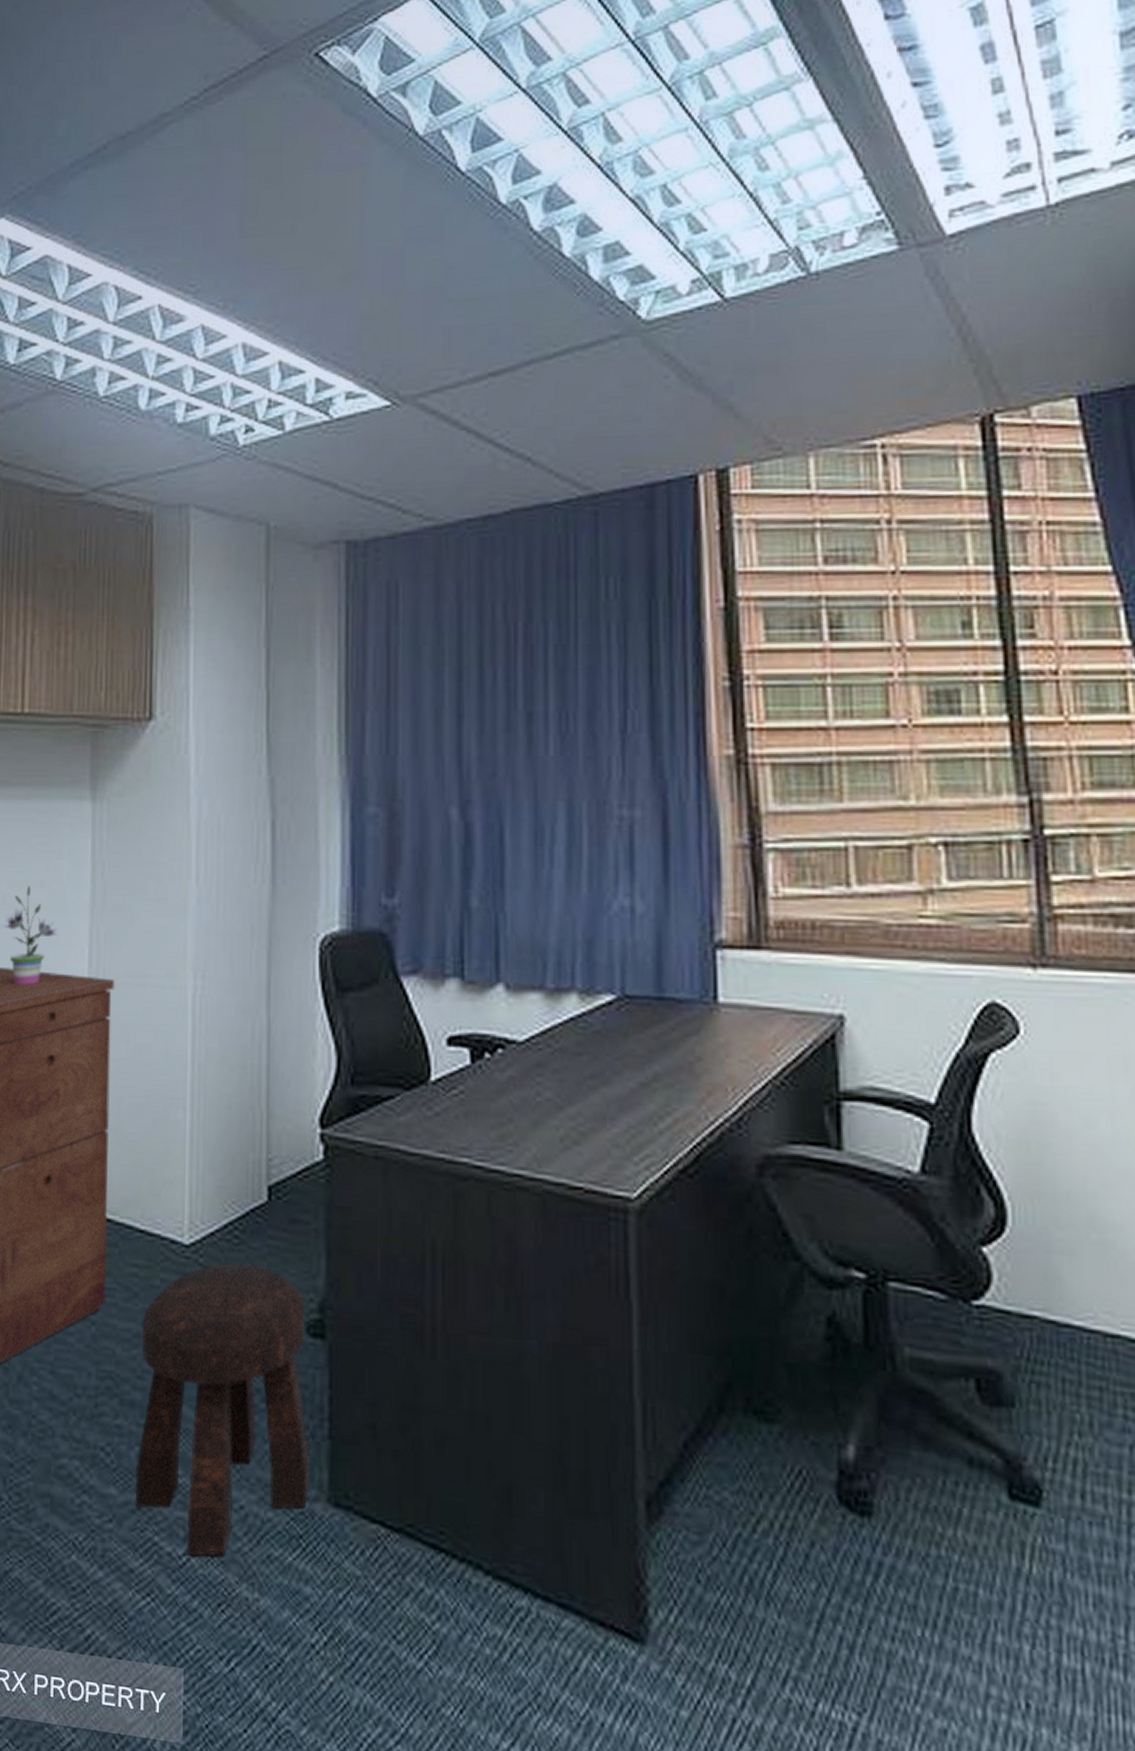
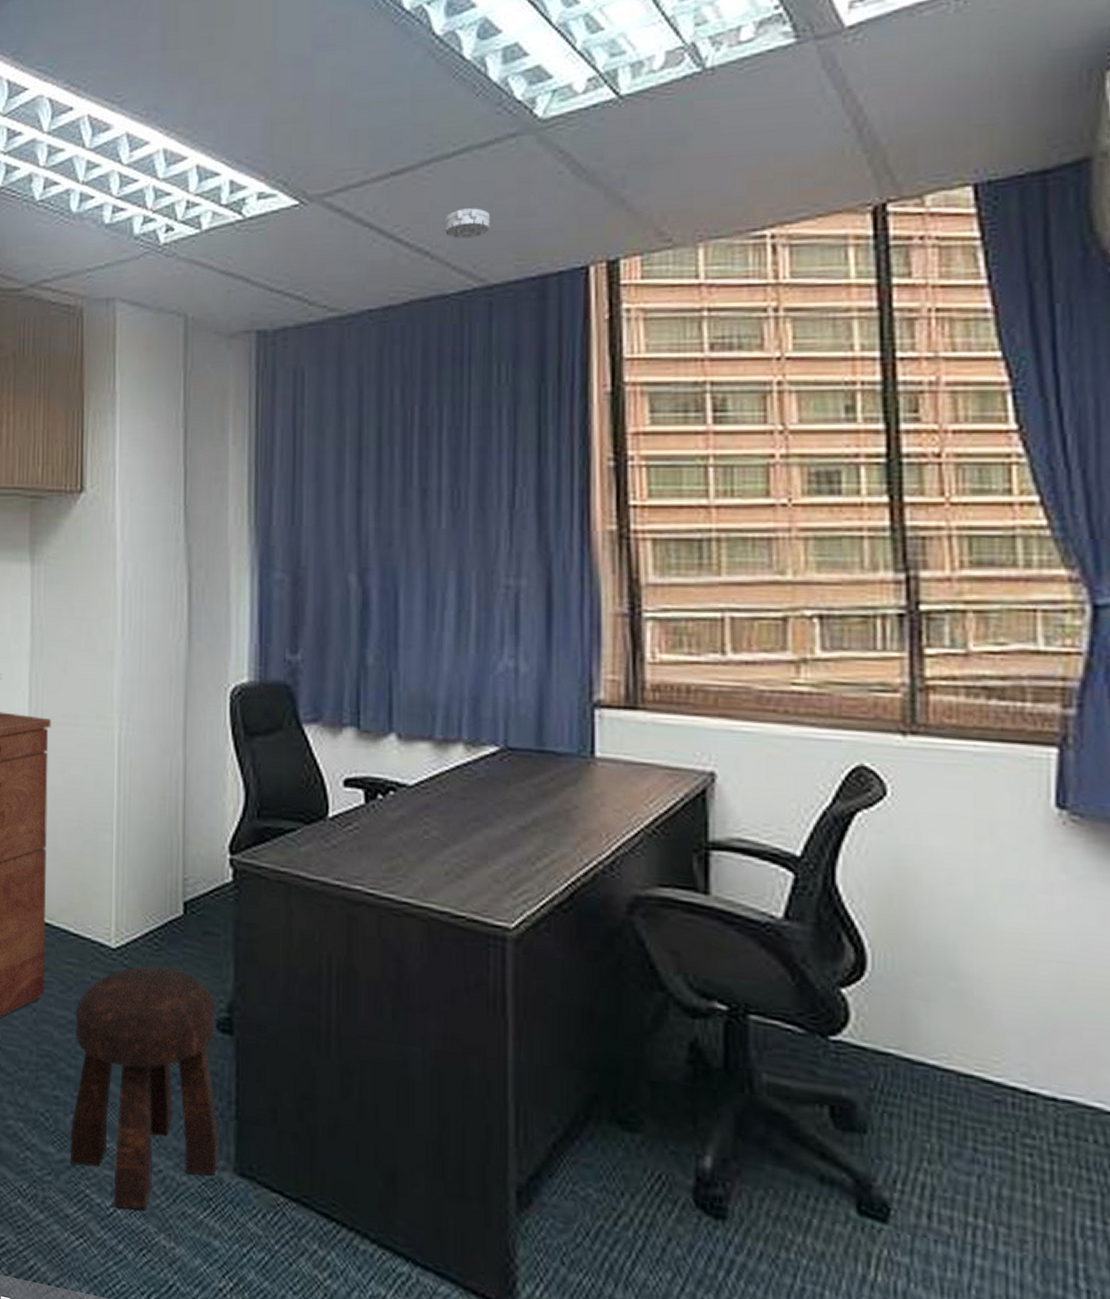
smoke detector: none [546,412,595,444] -> present [444,208,491,239]

